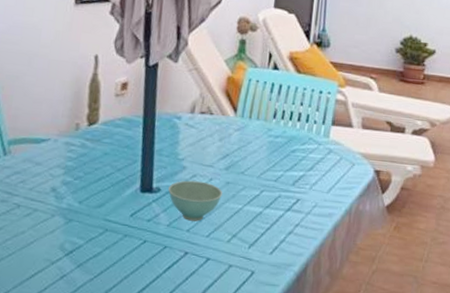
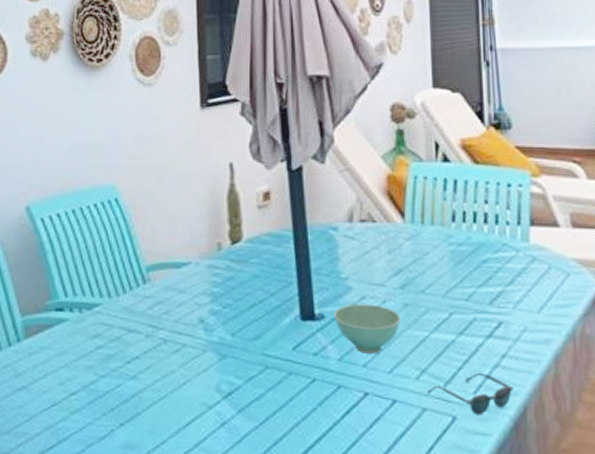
sunglasses: none [235,237,301,271] -> present [427,372,514,416]

